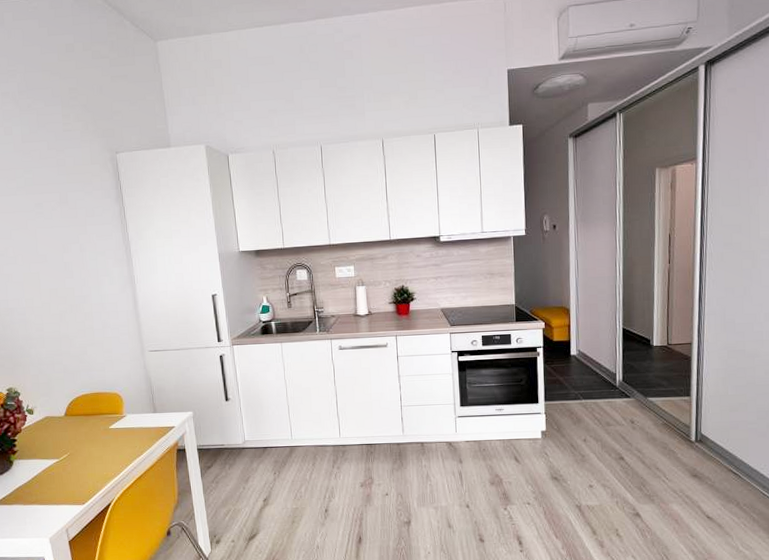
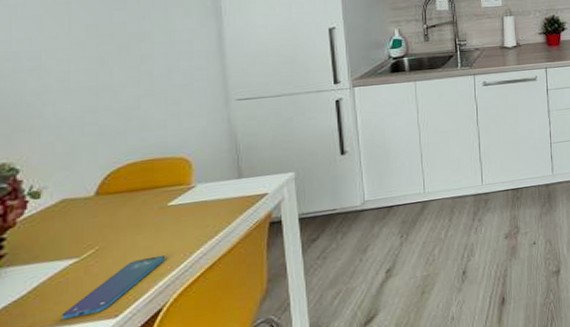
smartphone: none [52,464,111,501] -> present [61,255,166,320]

